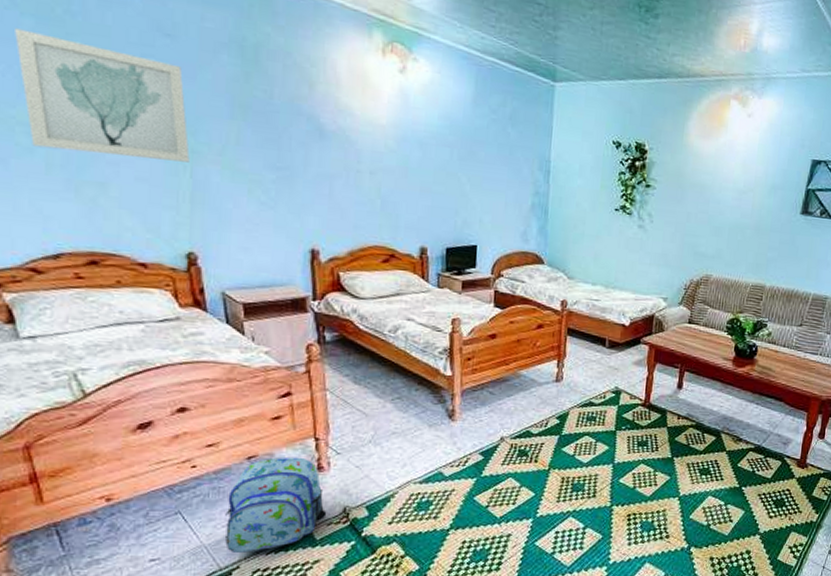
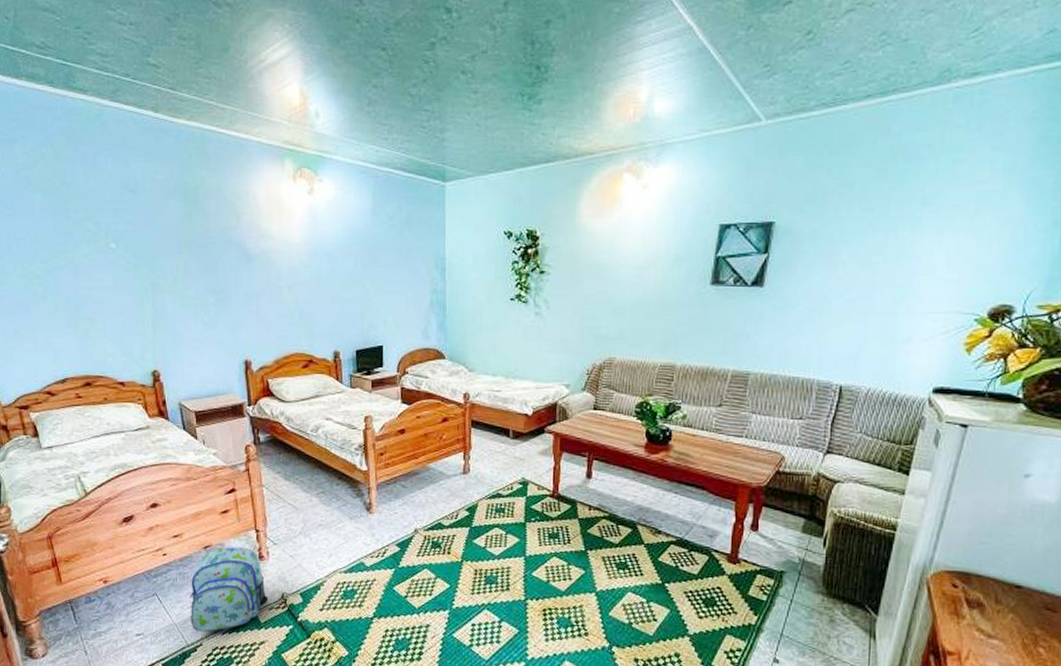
wall art: present [15,28,190,163] -> none [31,202,151,295]

